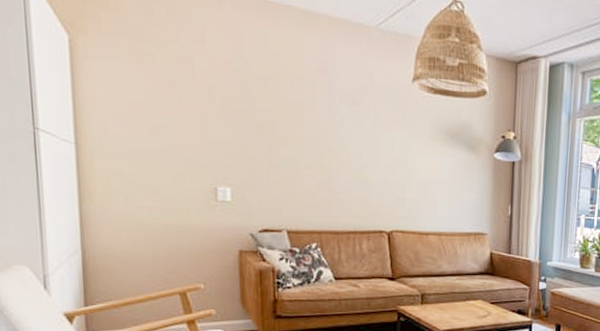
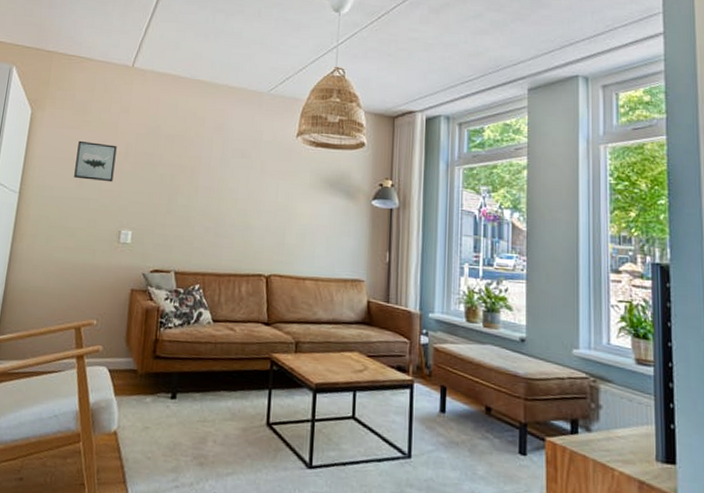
wall art: none [144,78,198,131] -> present [74,140,117,182]

